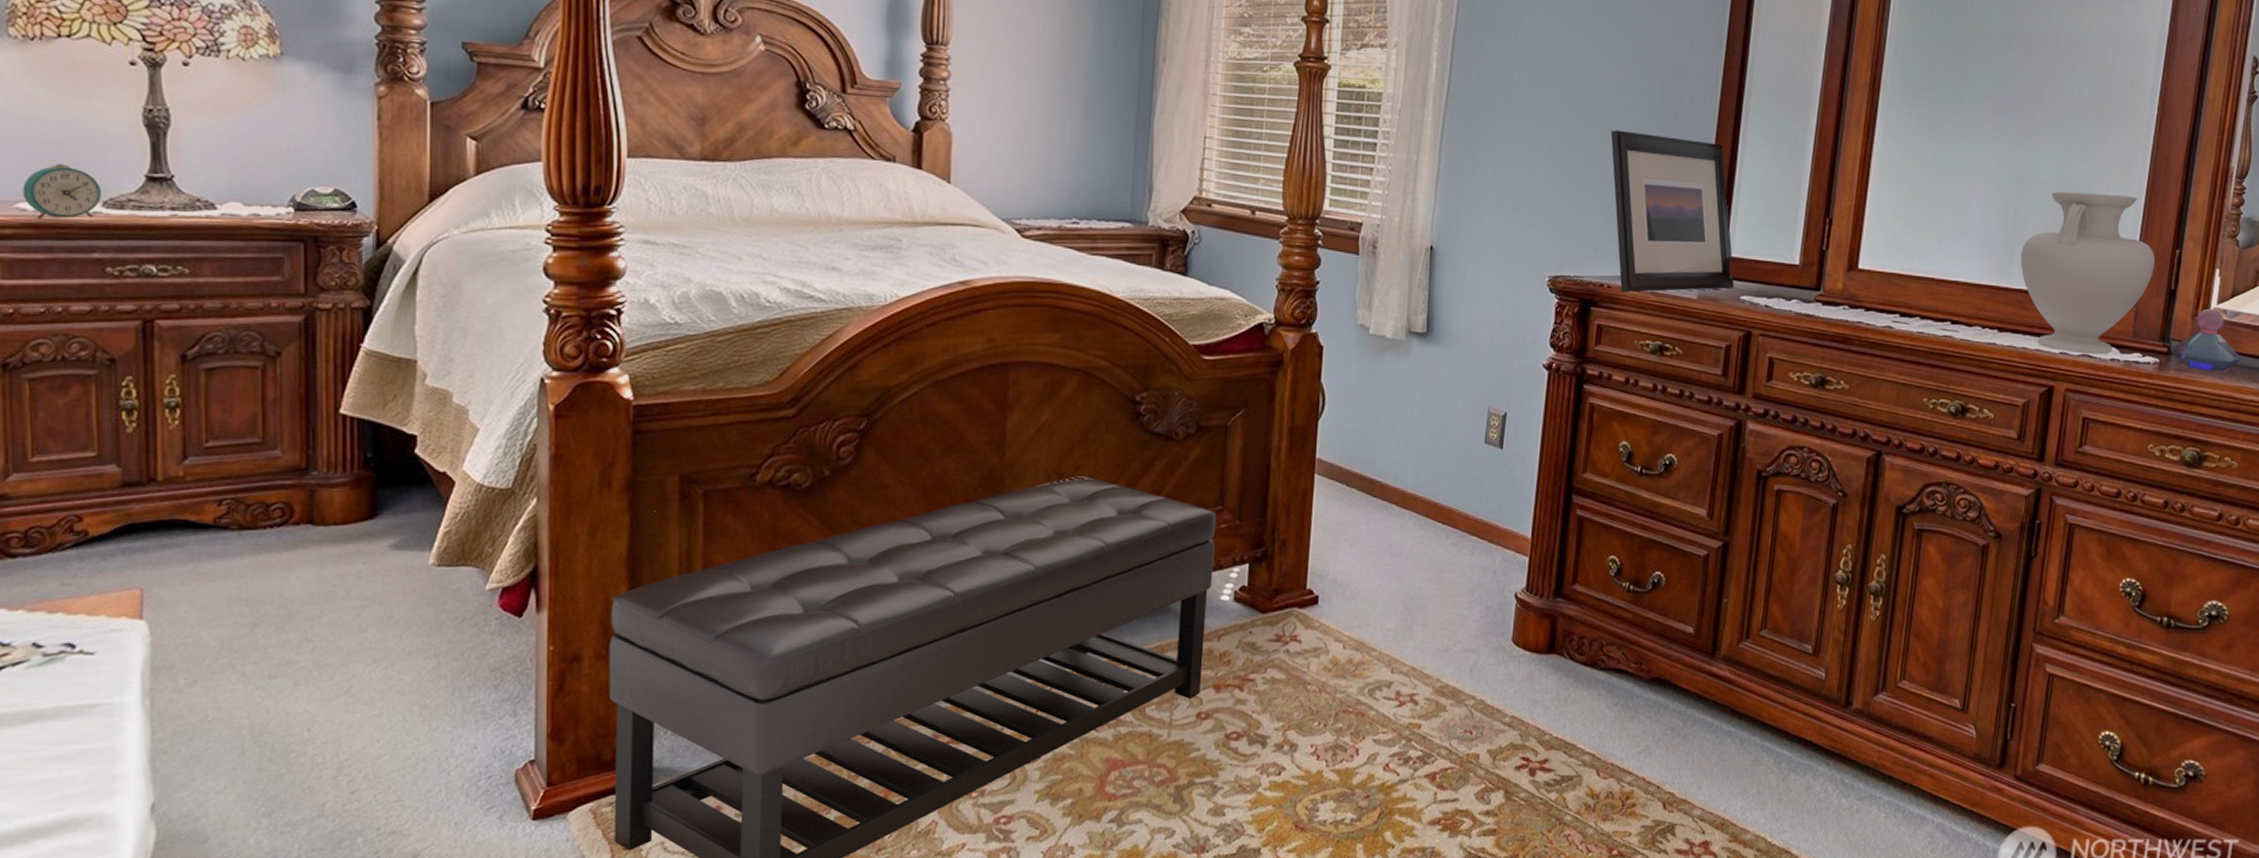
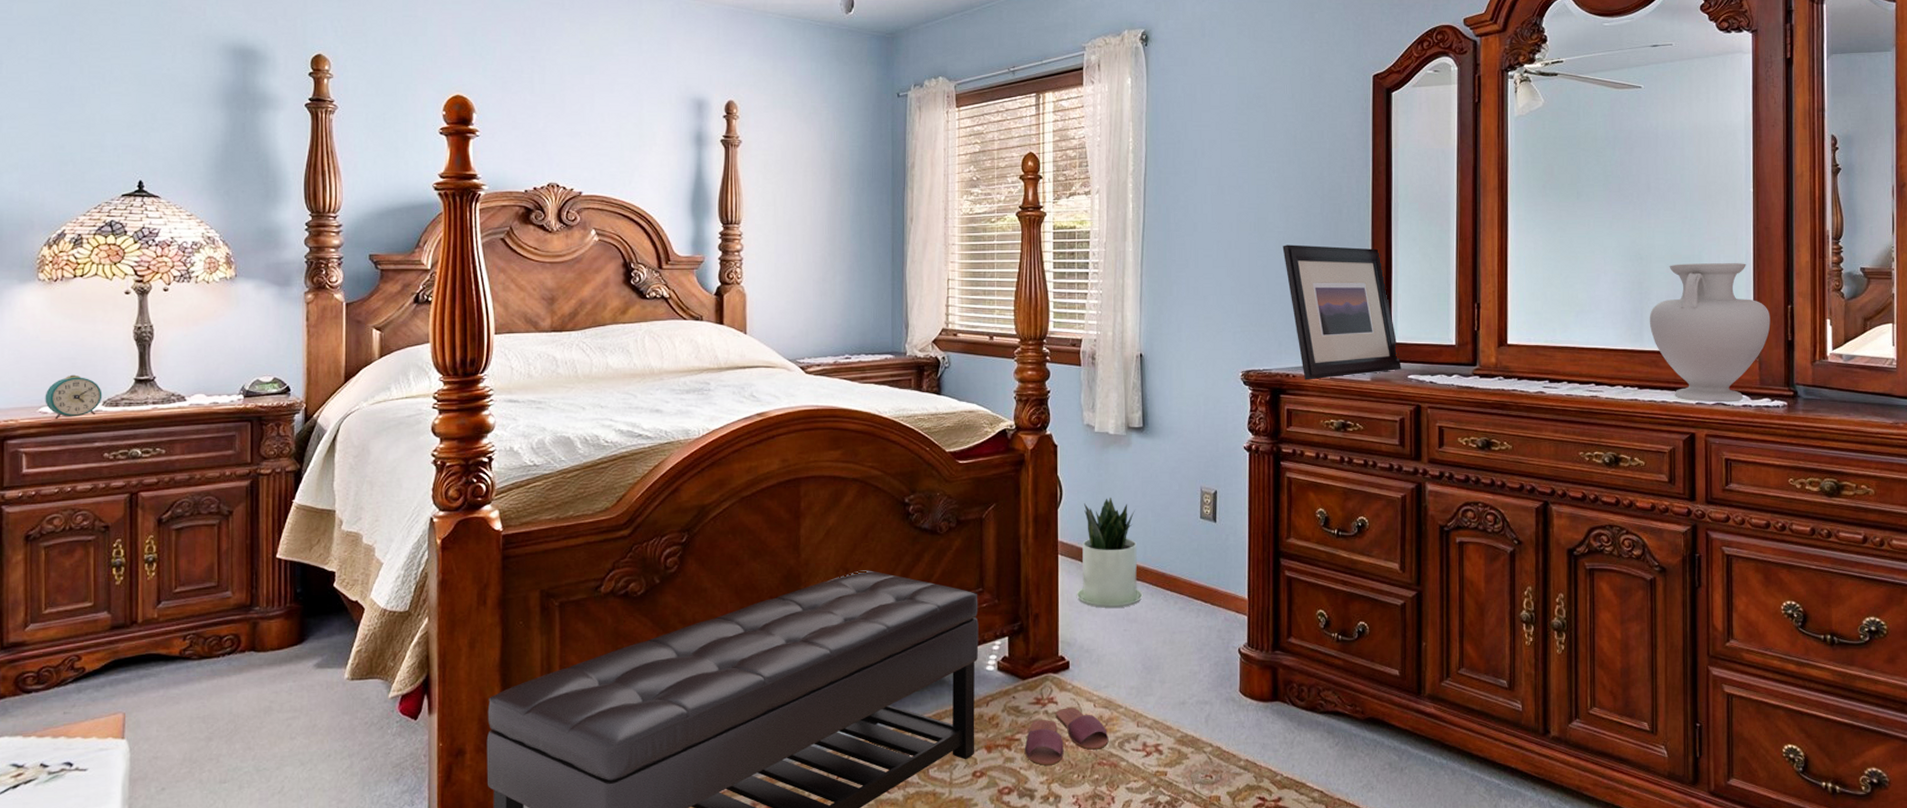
slippers: none [1260,647,1358,710] -> present [1025,707,1109,765]
planter: none [1332,411,1410,539] -> present [1076,497,1143,608]
perfume bottle: present [2169,308,2242,372] -> none [1795,354,1863,410]

